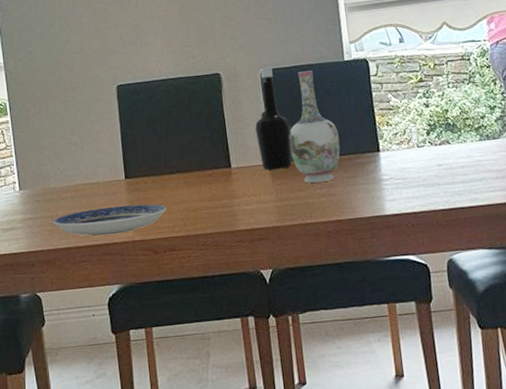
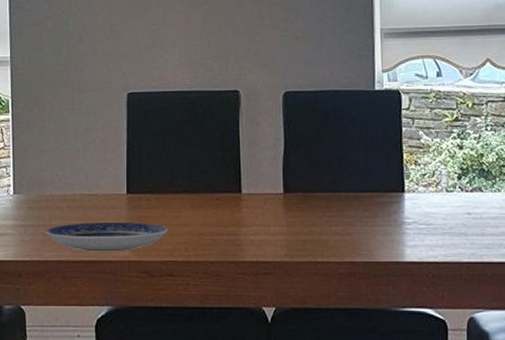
bottle: present [255,67,292,170] -> none [272,89,310,200]
vase: present [288,70,340,183] -> none [307,97,362,219]

